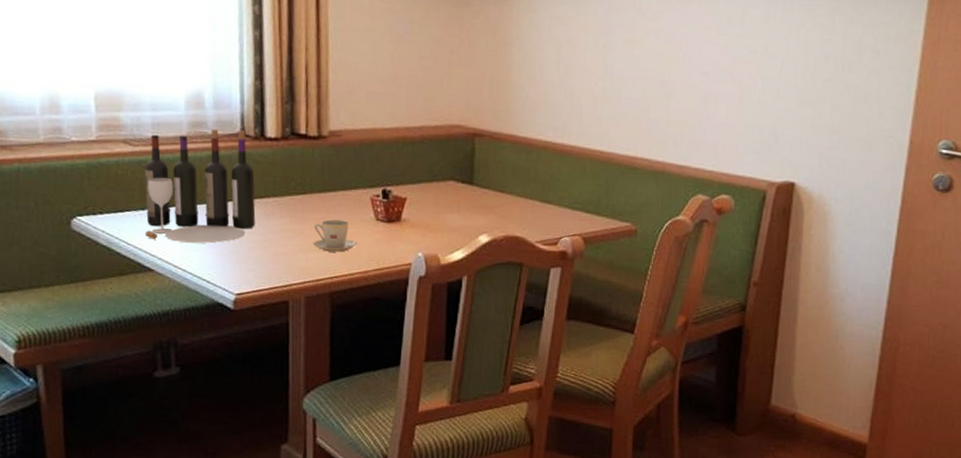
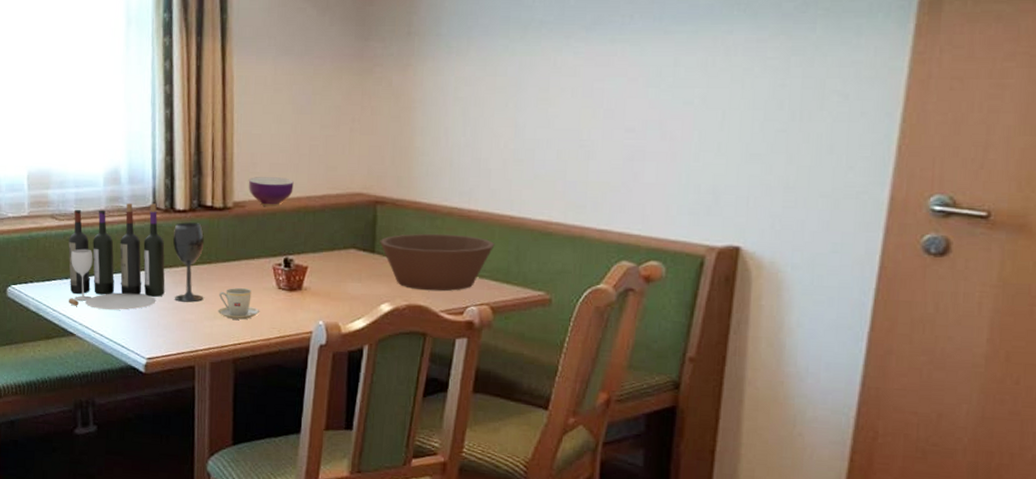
wine glass: none [263,151,299,234] -> present [172,222,205,302]
bowl: none [344,105,392,137] -> present [248,177,294,207]
bowl: none [478,166,587,222] -> present [380,233,495,291]

